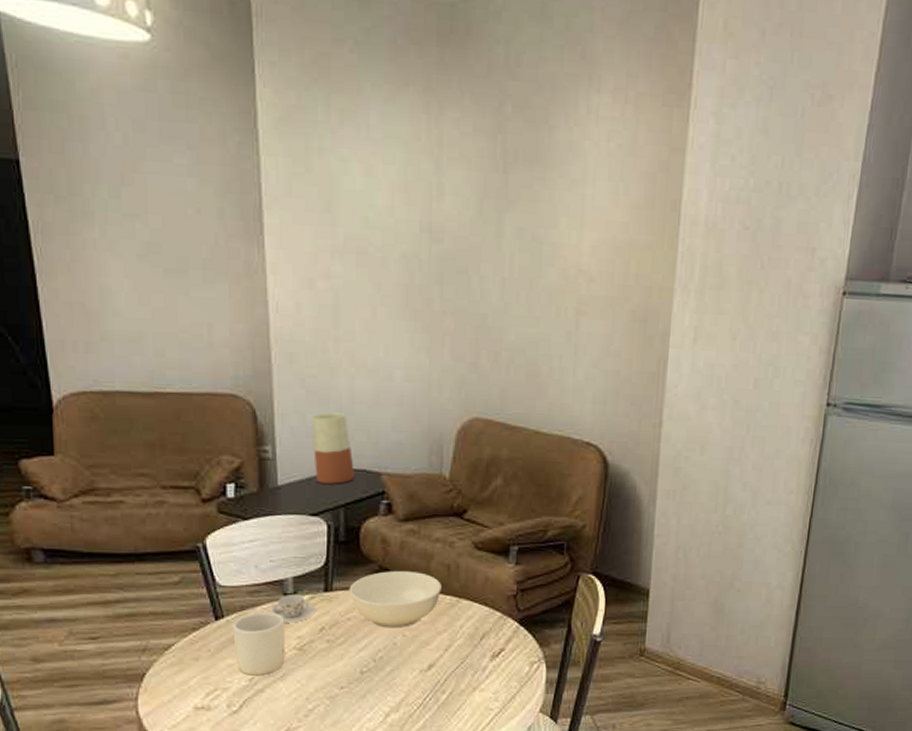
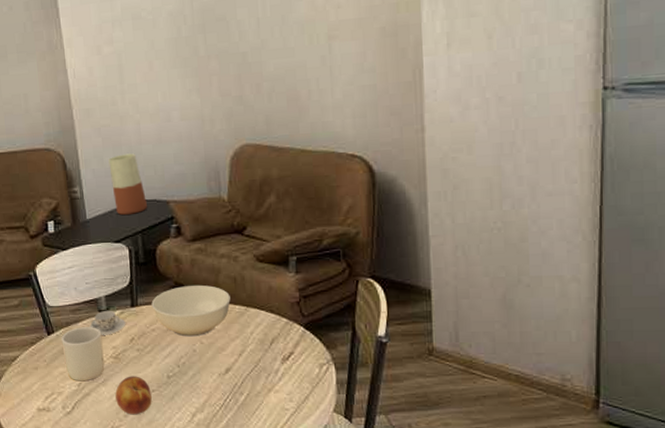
fruit: none [296,670,340,715] -> present [115,376,152,415]

